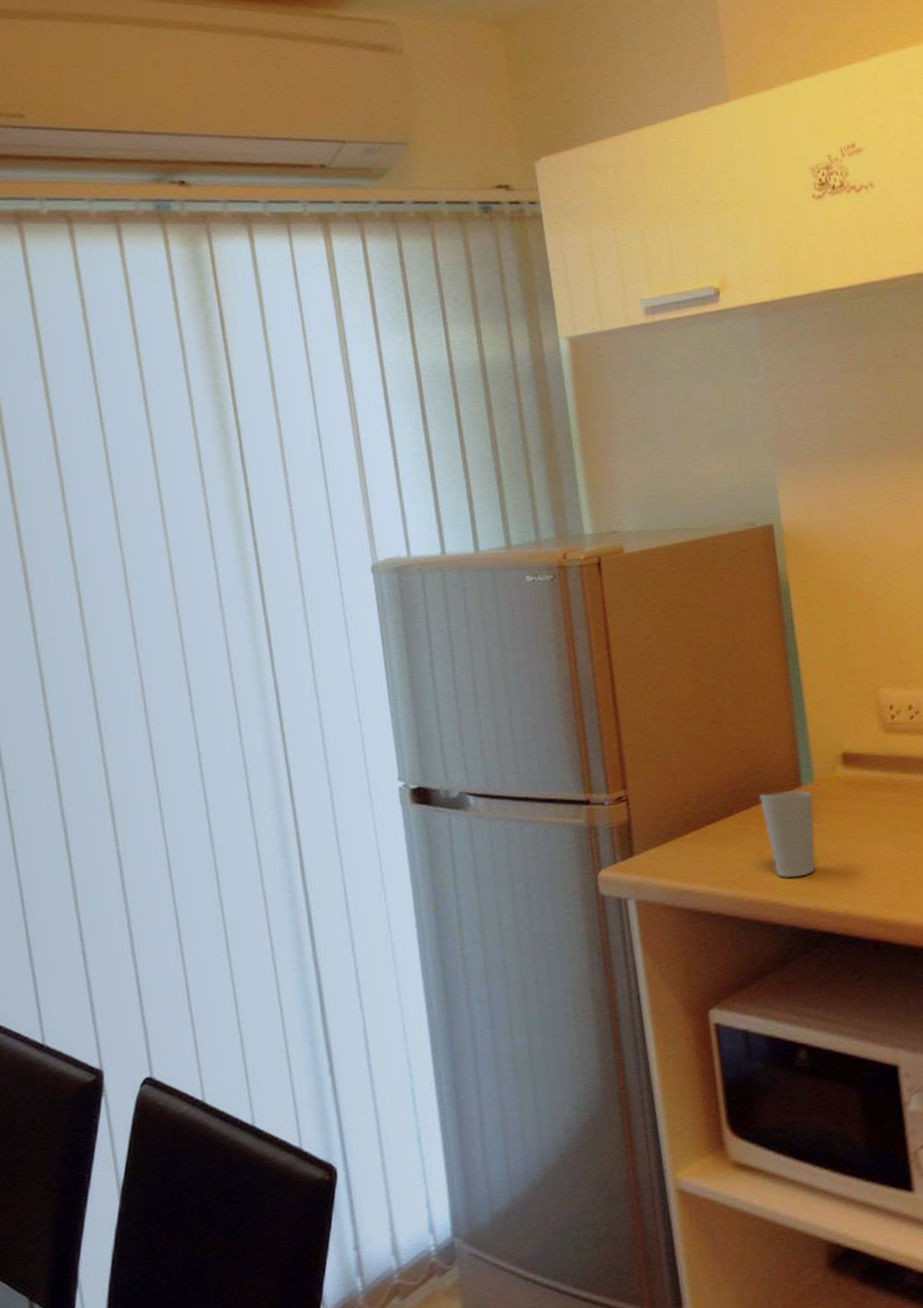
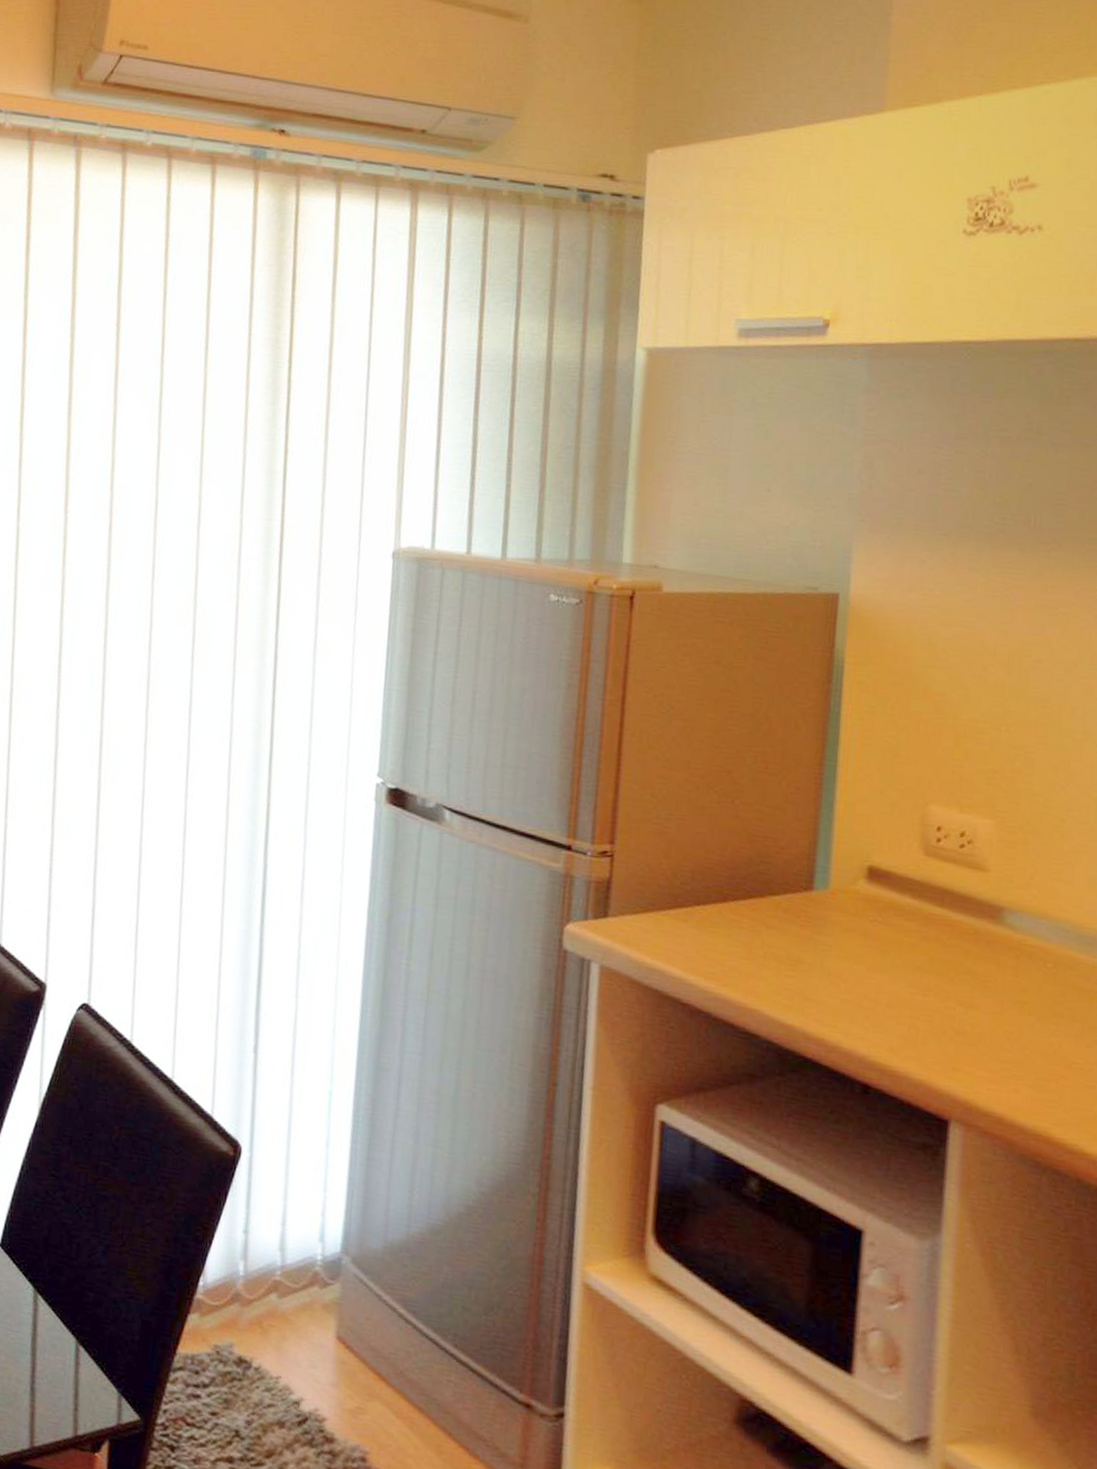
cup: present [759,790,817,879] -> none [761,888,824,991]

